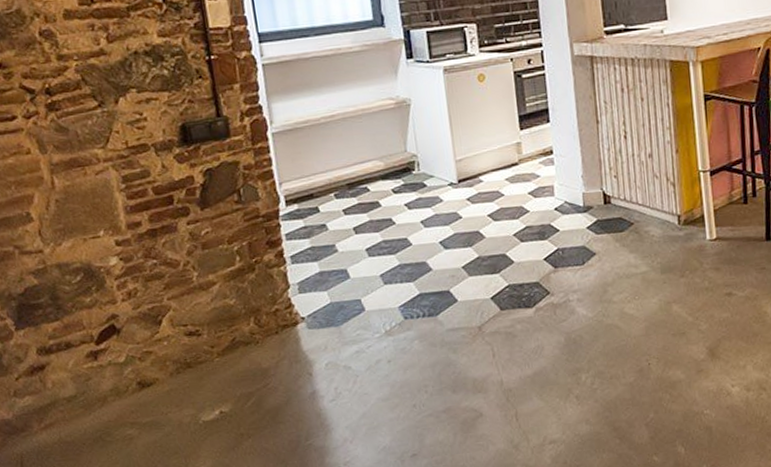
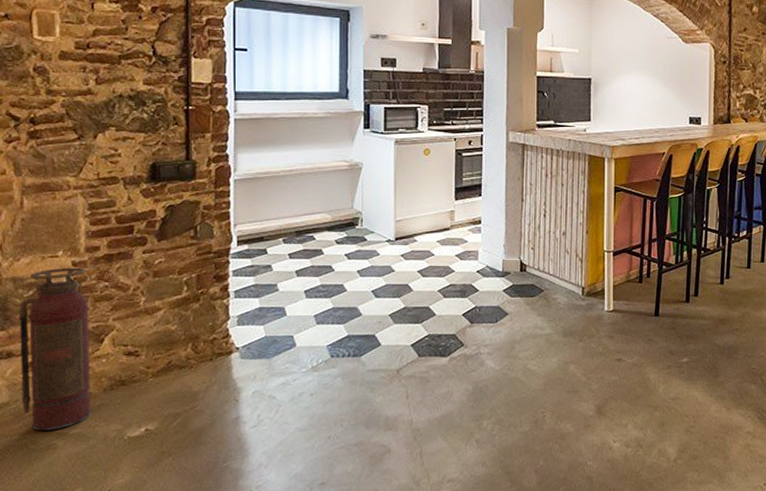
fire extinguisher: none [69,246,162,422] -> present [18,267,92,431]

